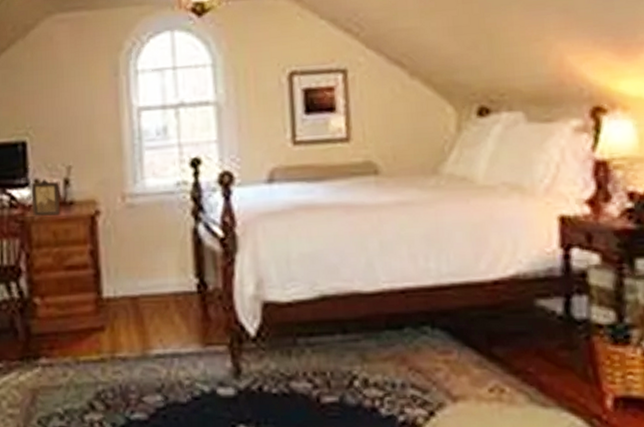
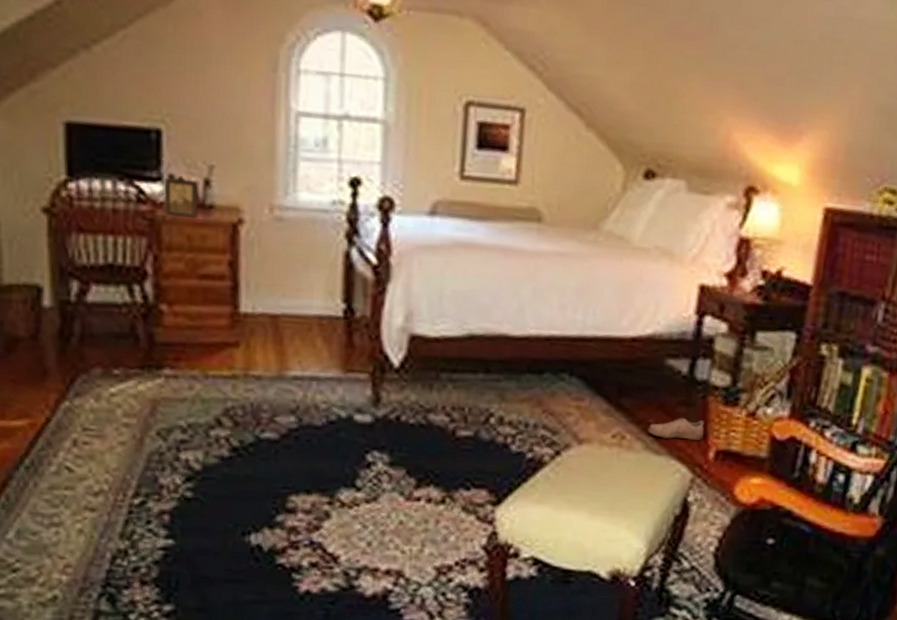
shoe: none [528,362,595,388] -> present [648,417,704,441]

